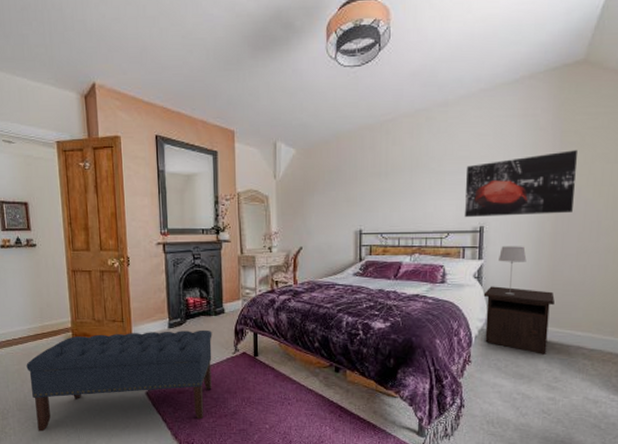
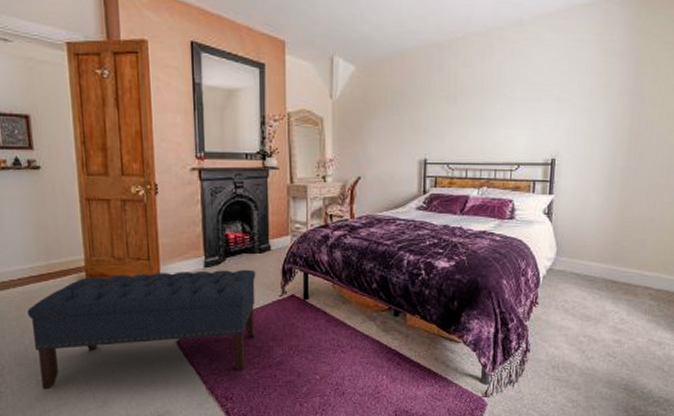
wall art: present [464,150,577,217] -> none [535,81,652,149]
nightstand: present [483,286,555,355] -> none [553,223,624,295]
table lamp: present [499,246,527,295] -> none [570,181,598,233]

